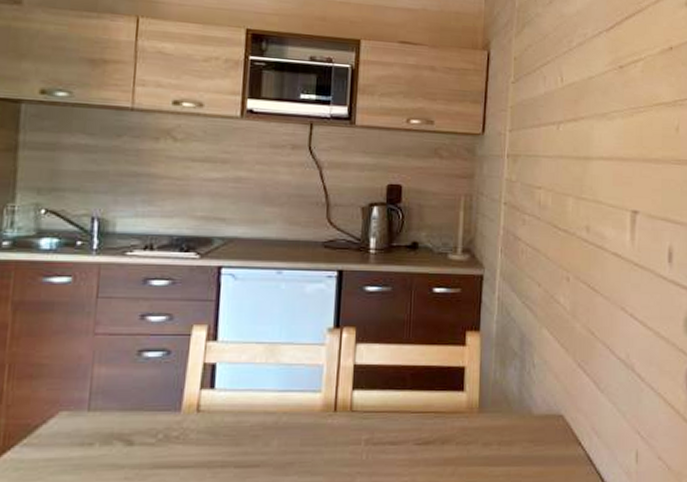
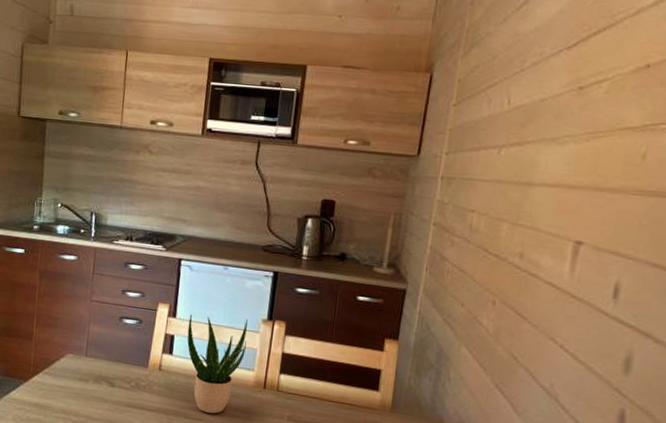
potted plant: none [233,330,310,455] -> present [187,315,248,414]

